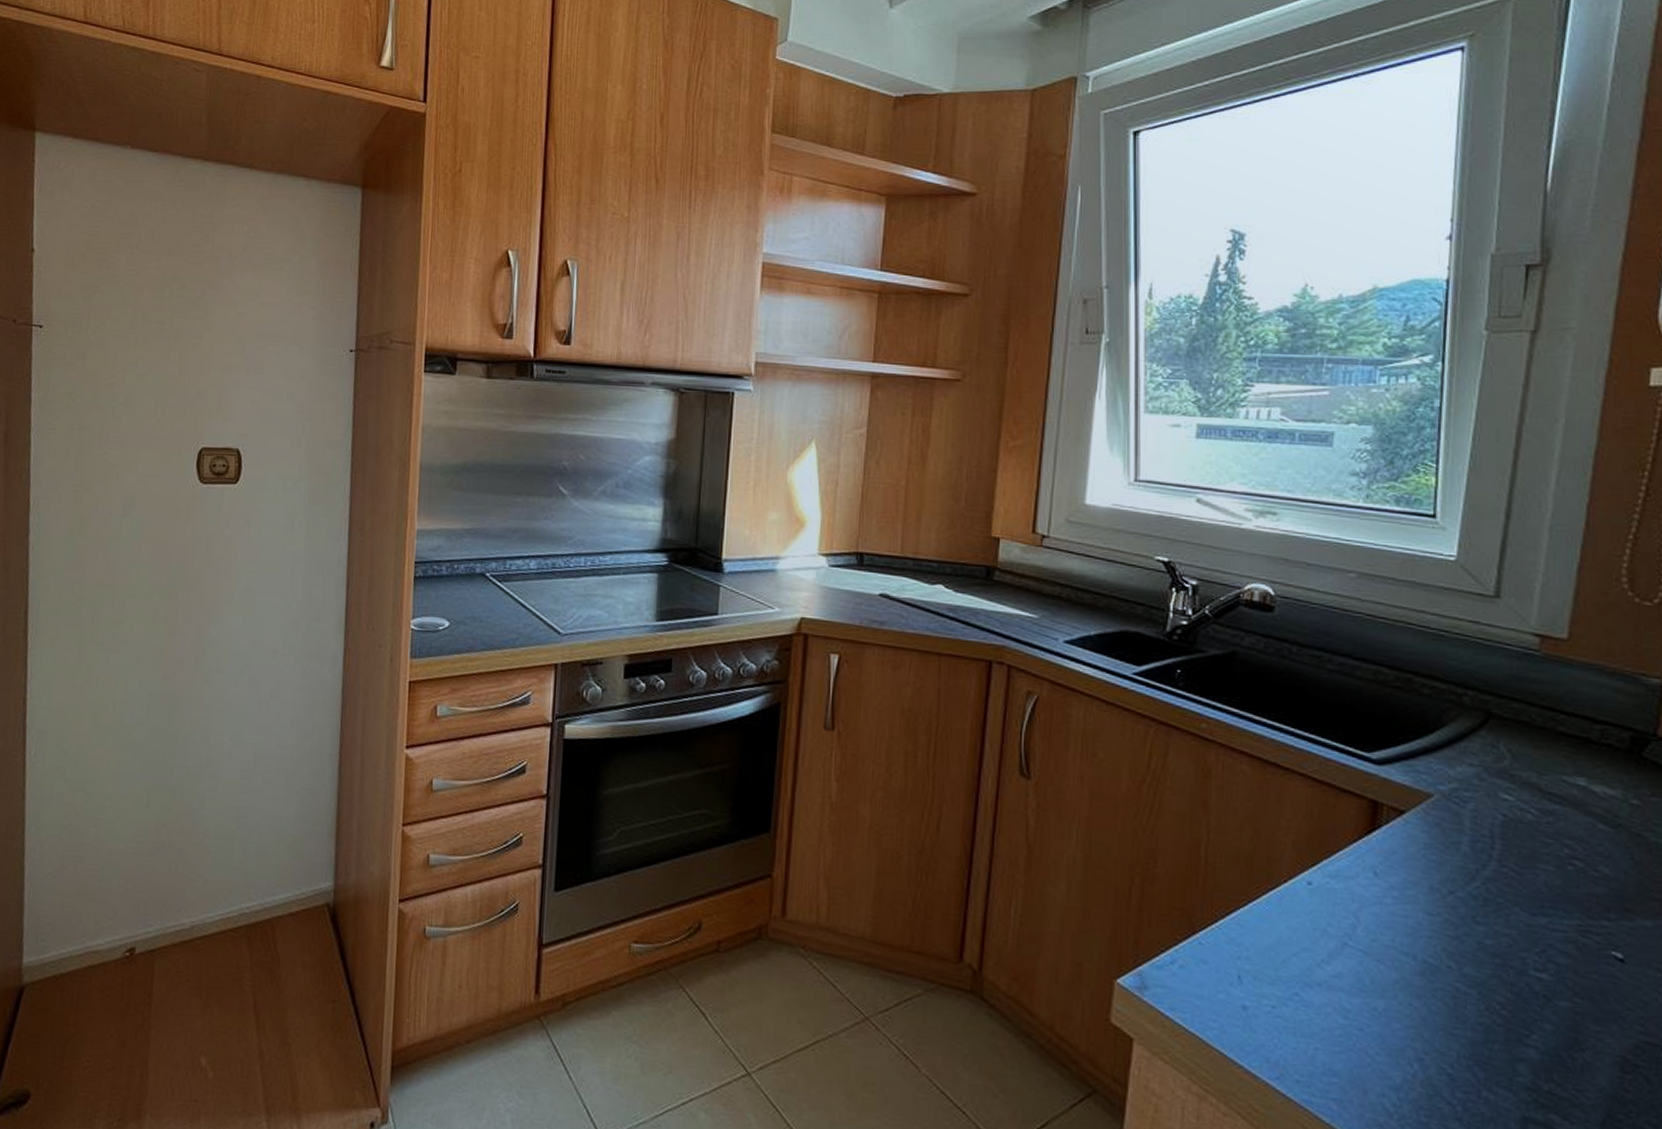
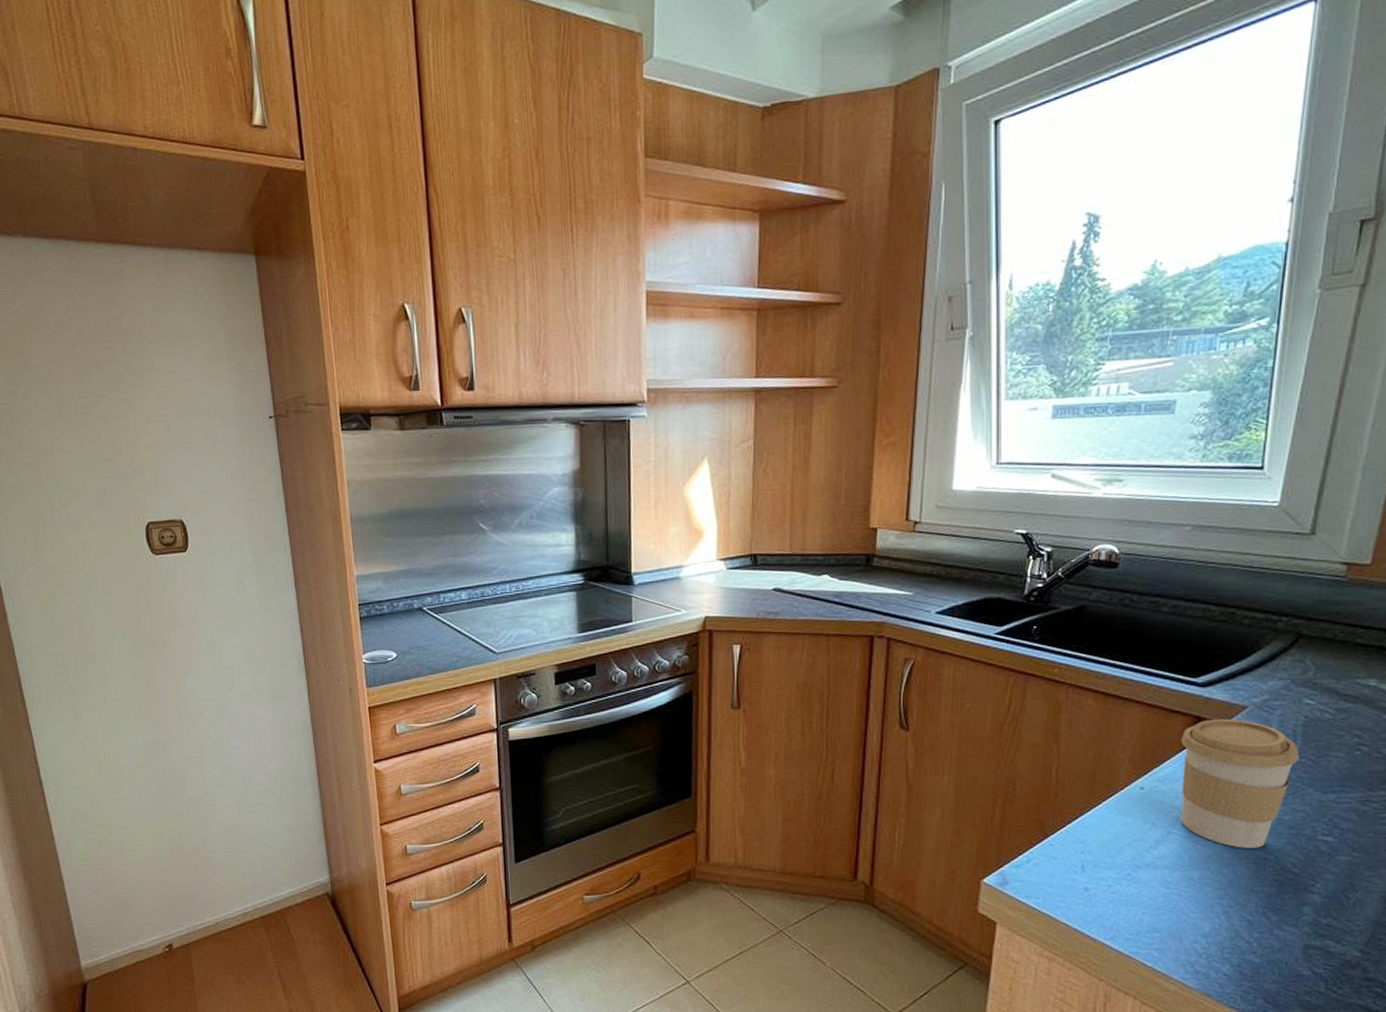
coffee cup: none [1354,805,1500,978] -> present [1180,718,1300,848]

